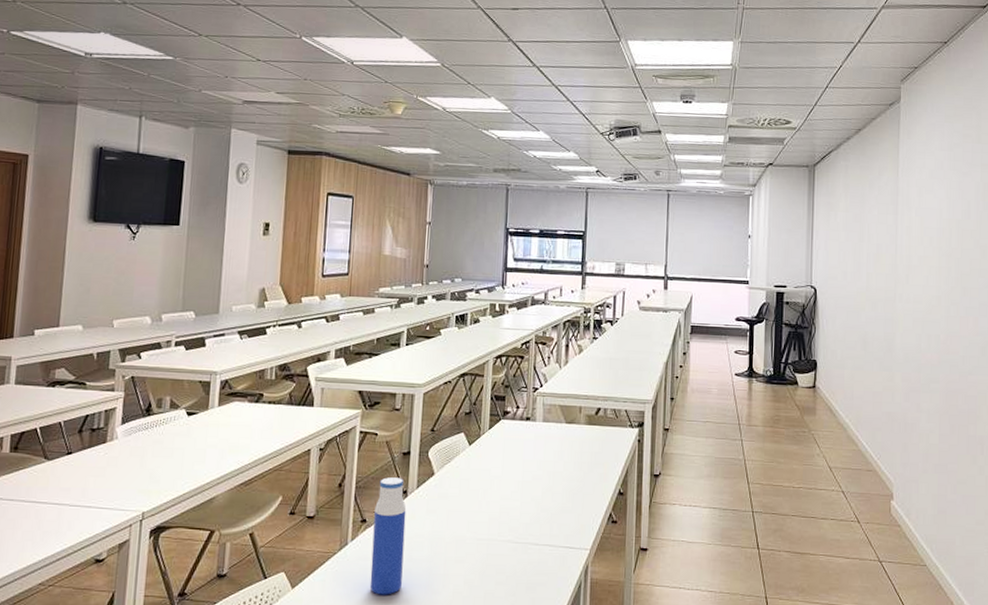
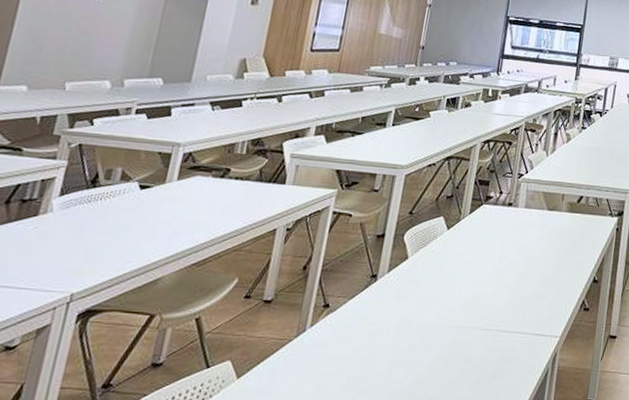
water bottle: present [369,477,407,595] -> none [325,260,375,385]

